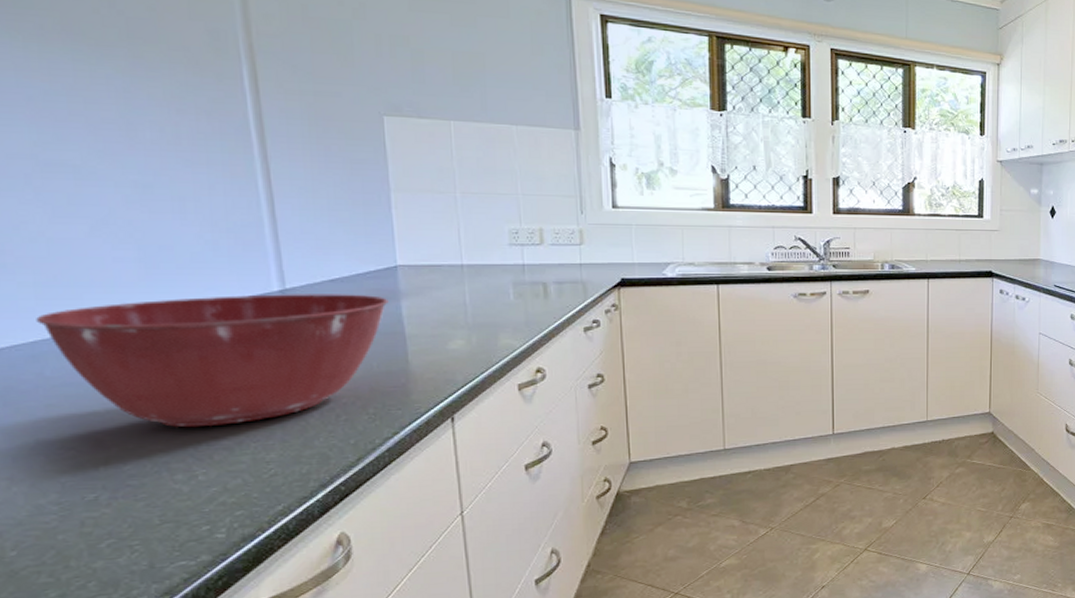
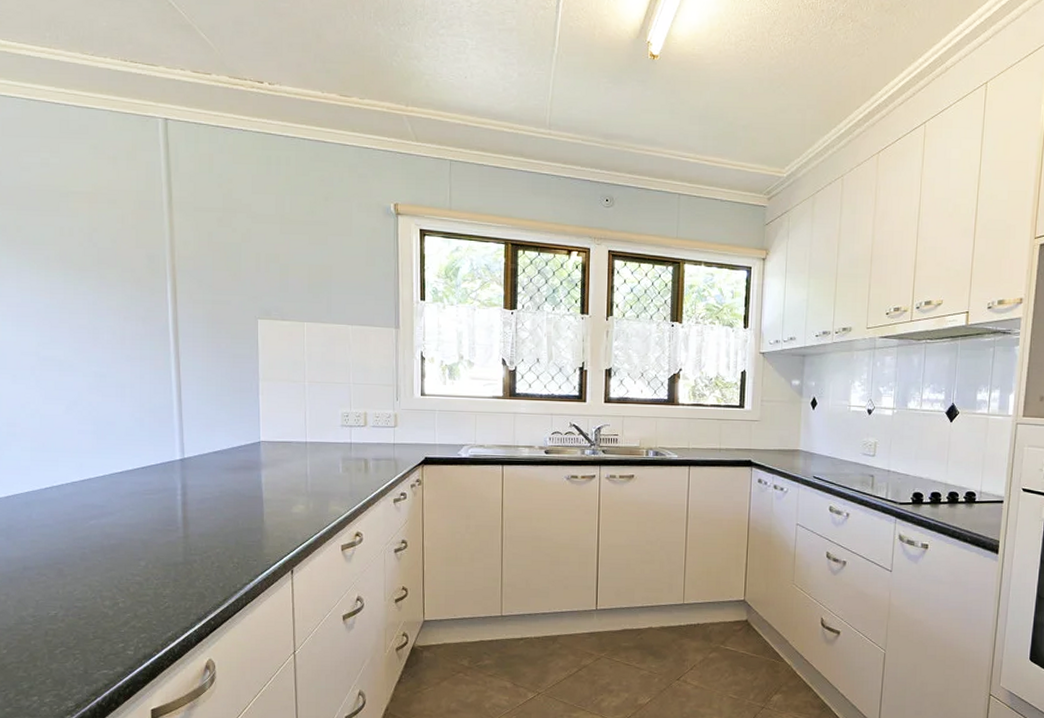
mixing bowl: present [36,294,389,427] -> none [30,462,253,564]

